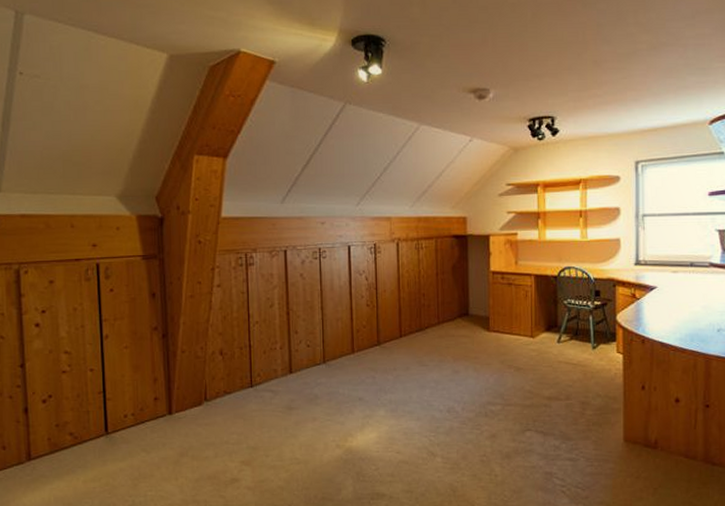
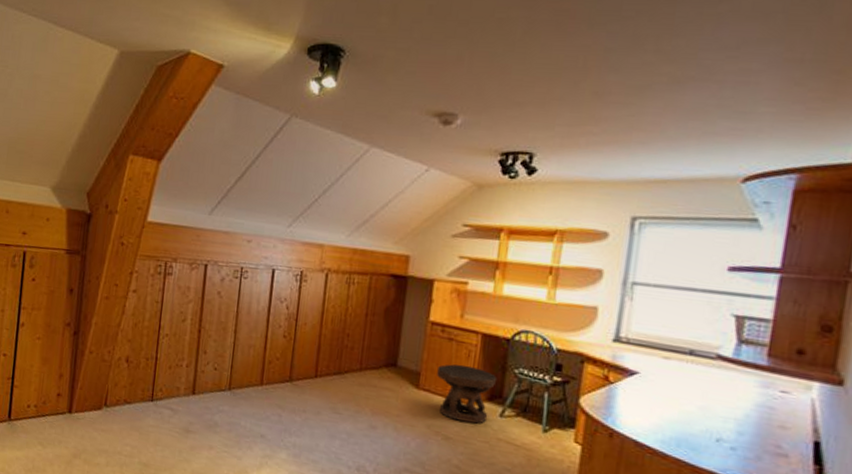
side table: none [503,304,552,353] -> present [437,364,498,424]

